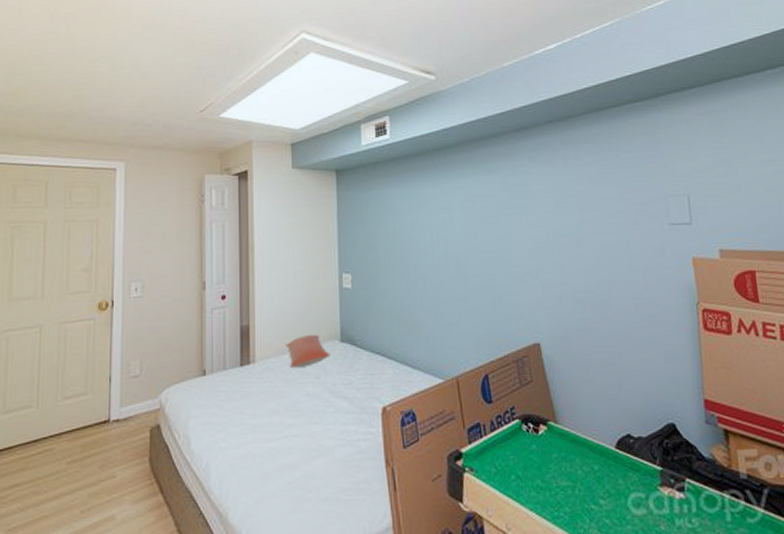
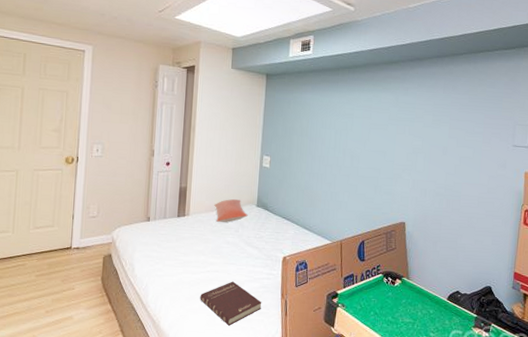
book: none [278,447,361,512] -> present [200,281,262,326]

